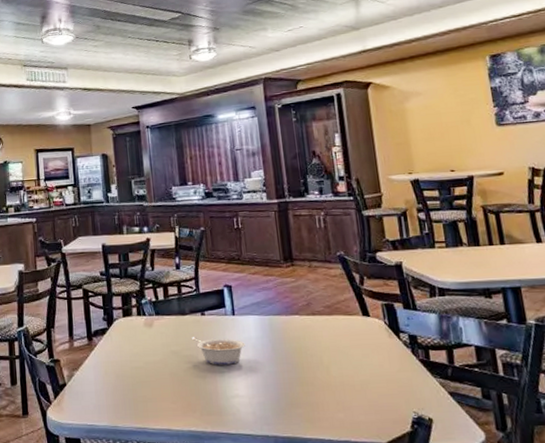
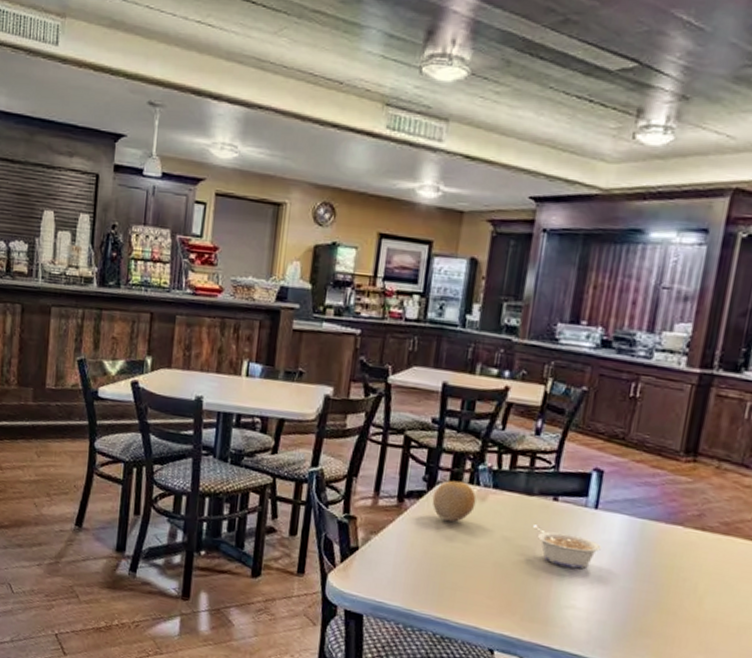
fruit: none [113,315,146,348] -> present [432,480,477,522]

